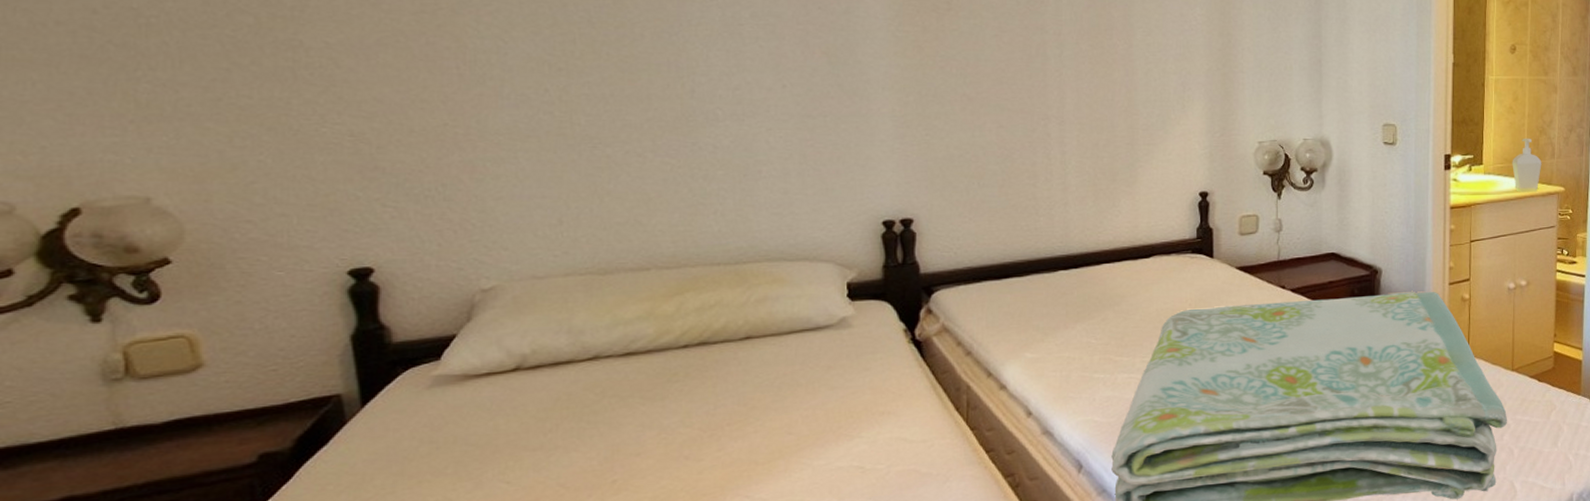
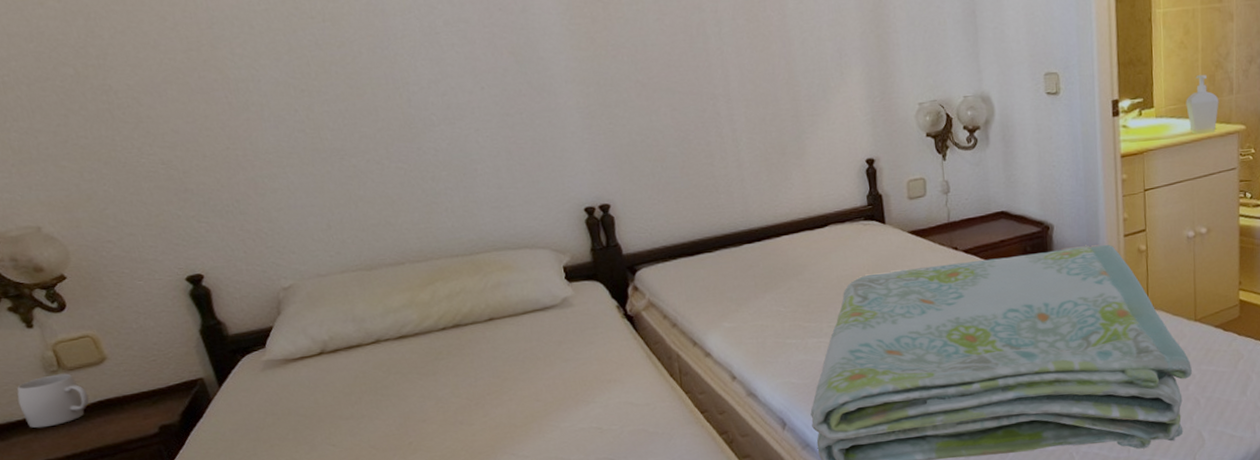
mug: none [47,382,161,454] -> present [16,373,89,429]

